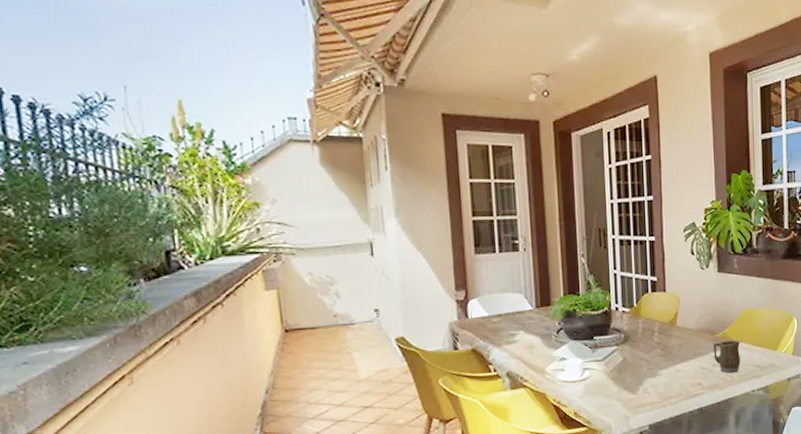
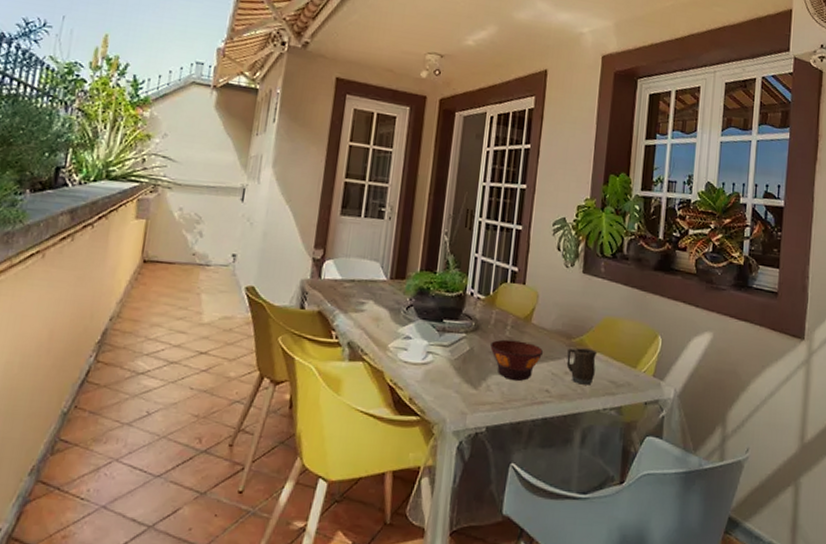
bowl: none [642,344,692,381] -> present [490,339,544,382]

